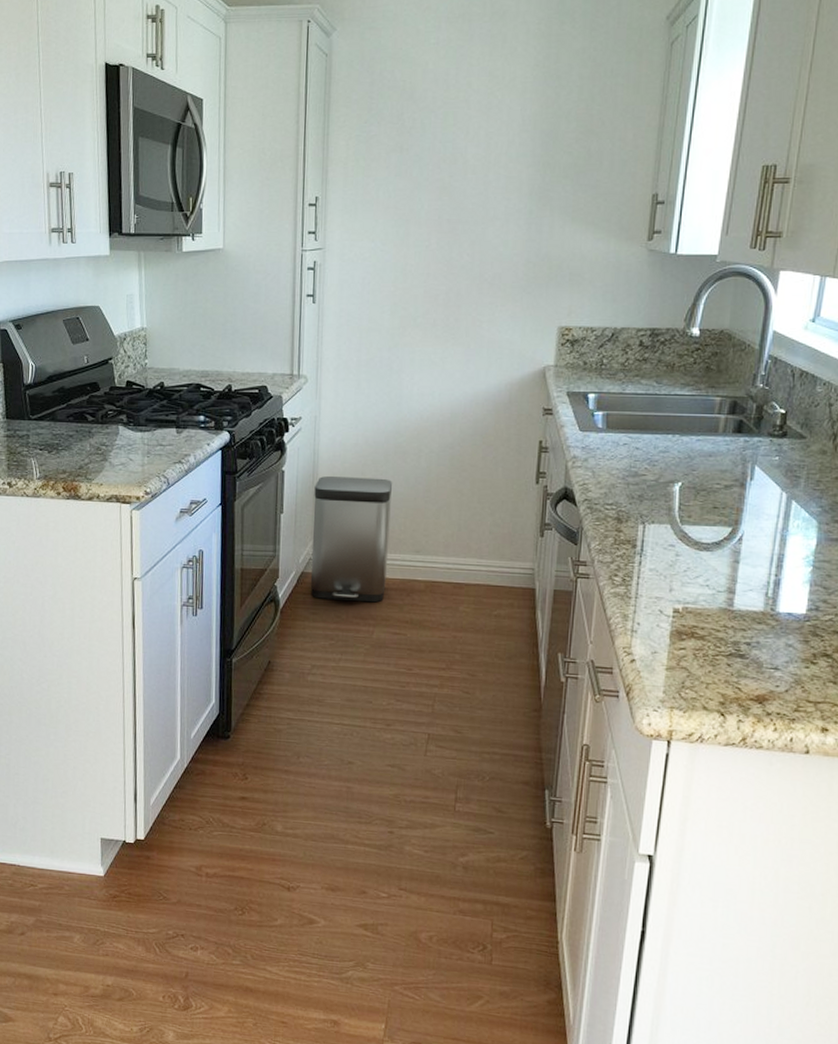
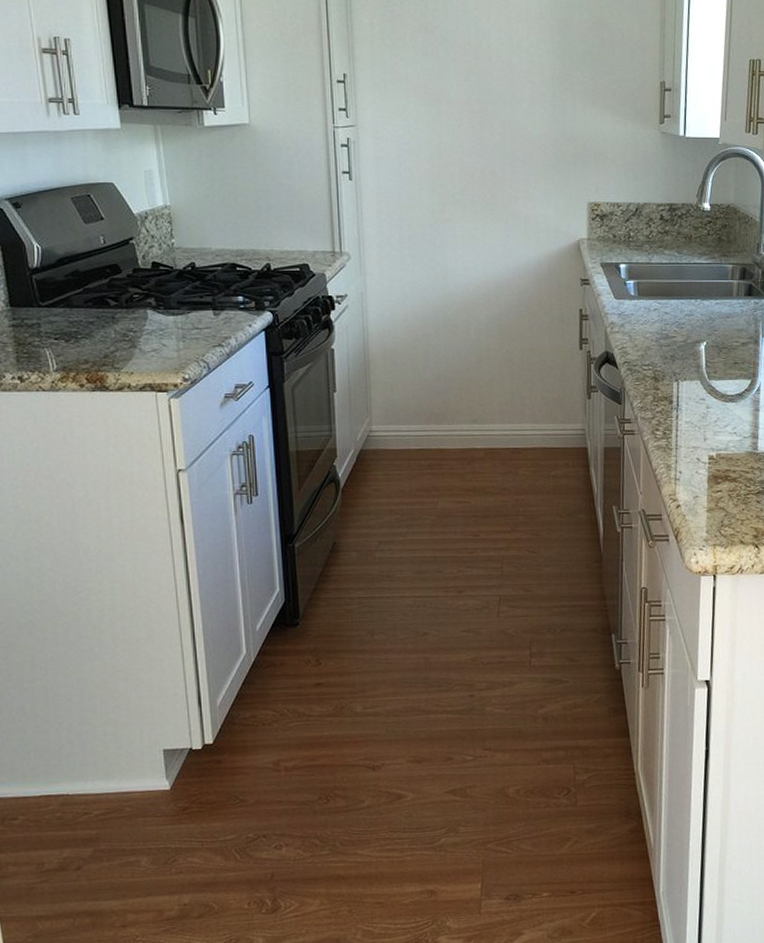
pedal bin: present [310,476,393,603] -> none [366,351,447,475]

